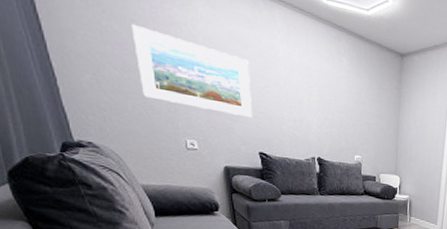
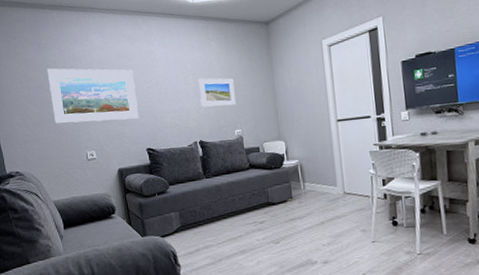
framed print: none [323,93,360,131] -> present [198,78,237,107]

